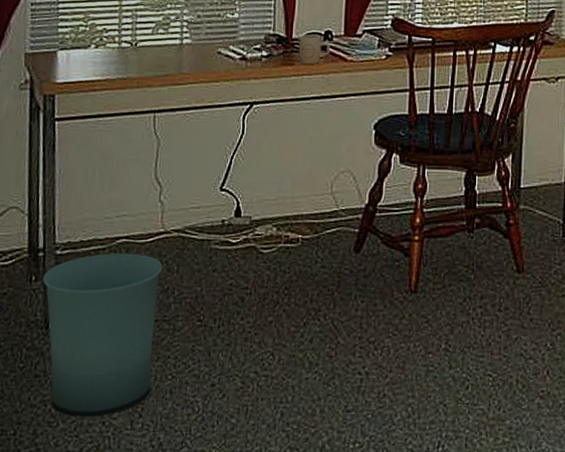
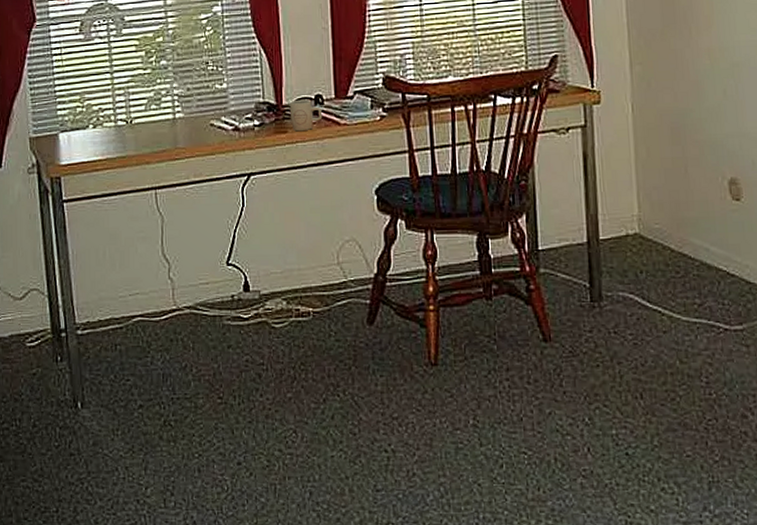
waste bin: present [42,253,163,417] -> none [67,331,180,495]

